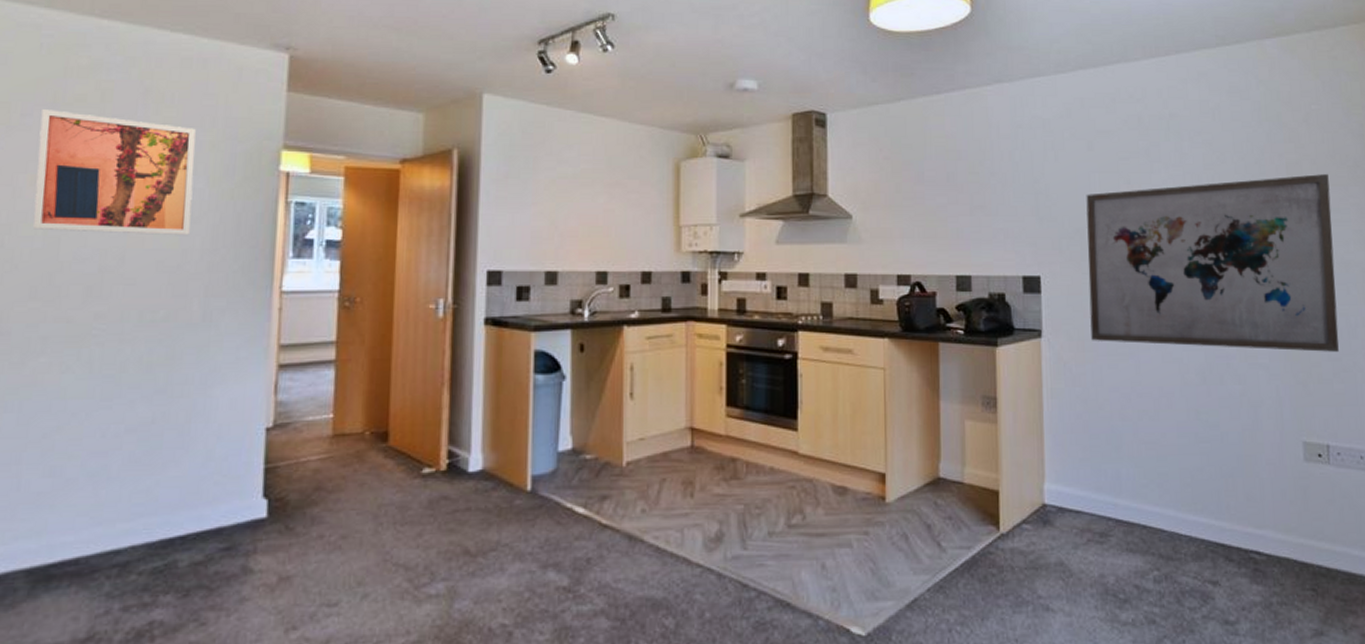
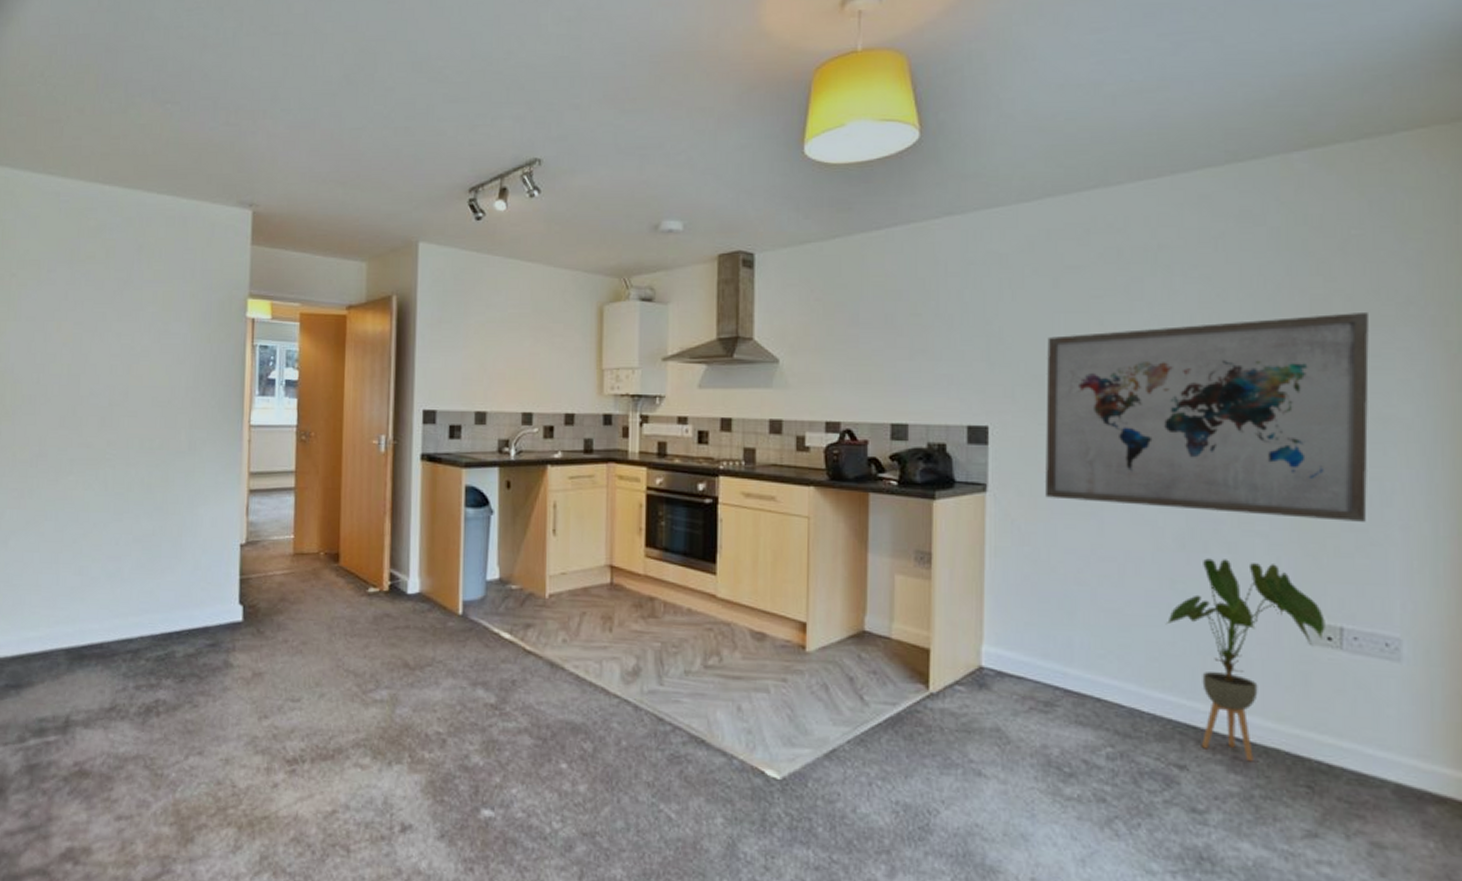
wall art: present [32,109,196,236] -> none [59,266,179,375]
house plant: none [1194,390,1316,572] -> present [1165,558,1325,762]

